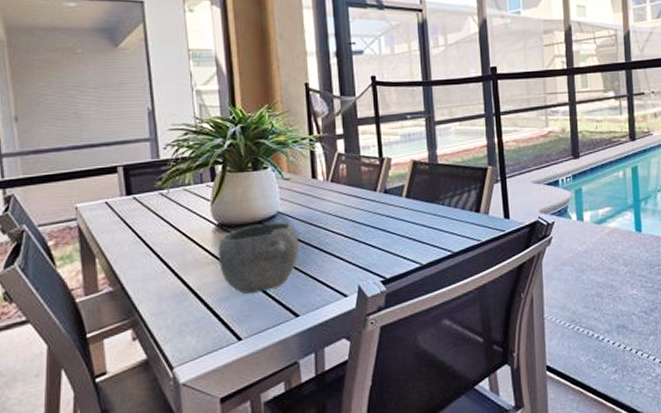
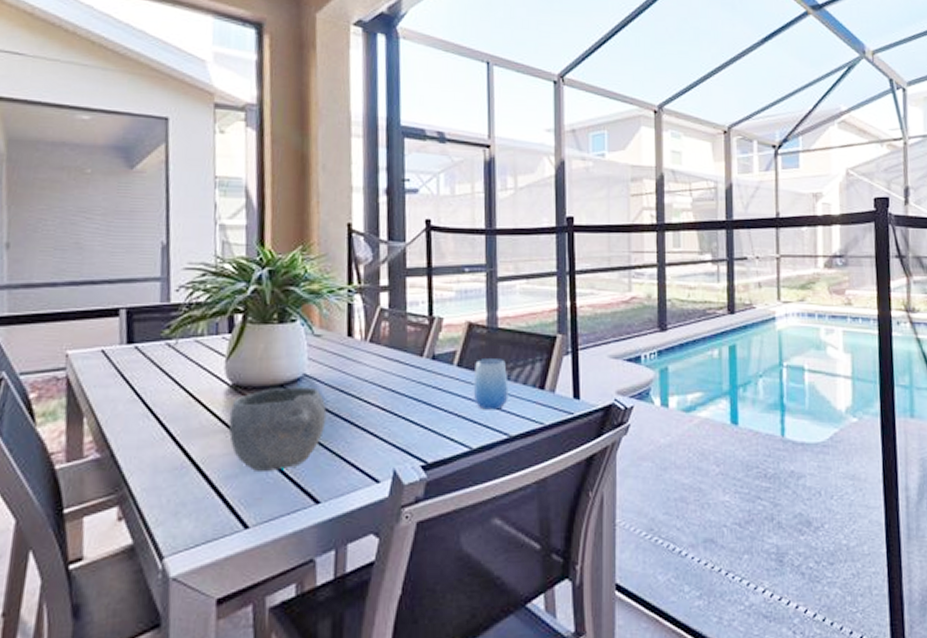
cup: none [420,189,450,232] -> present [473,359,509,410]

